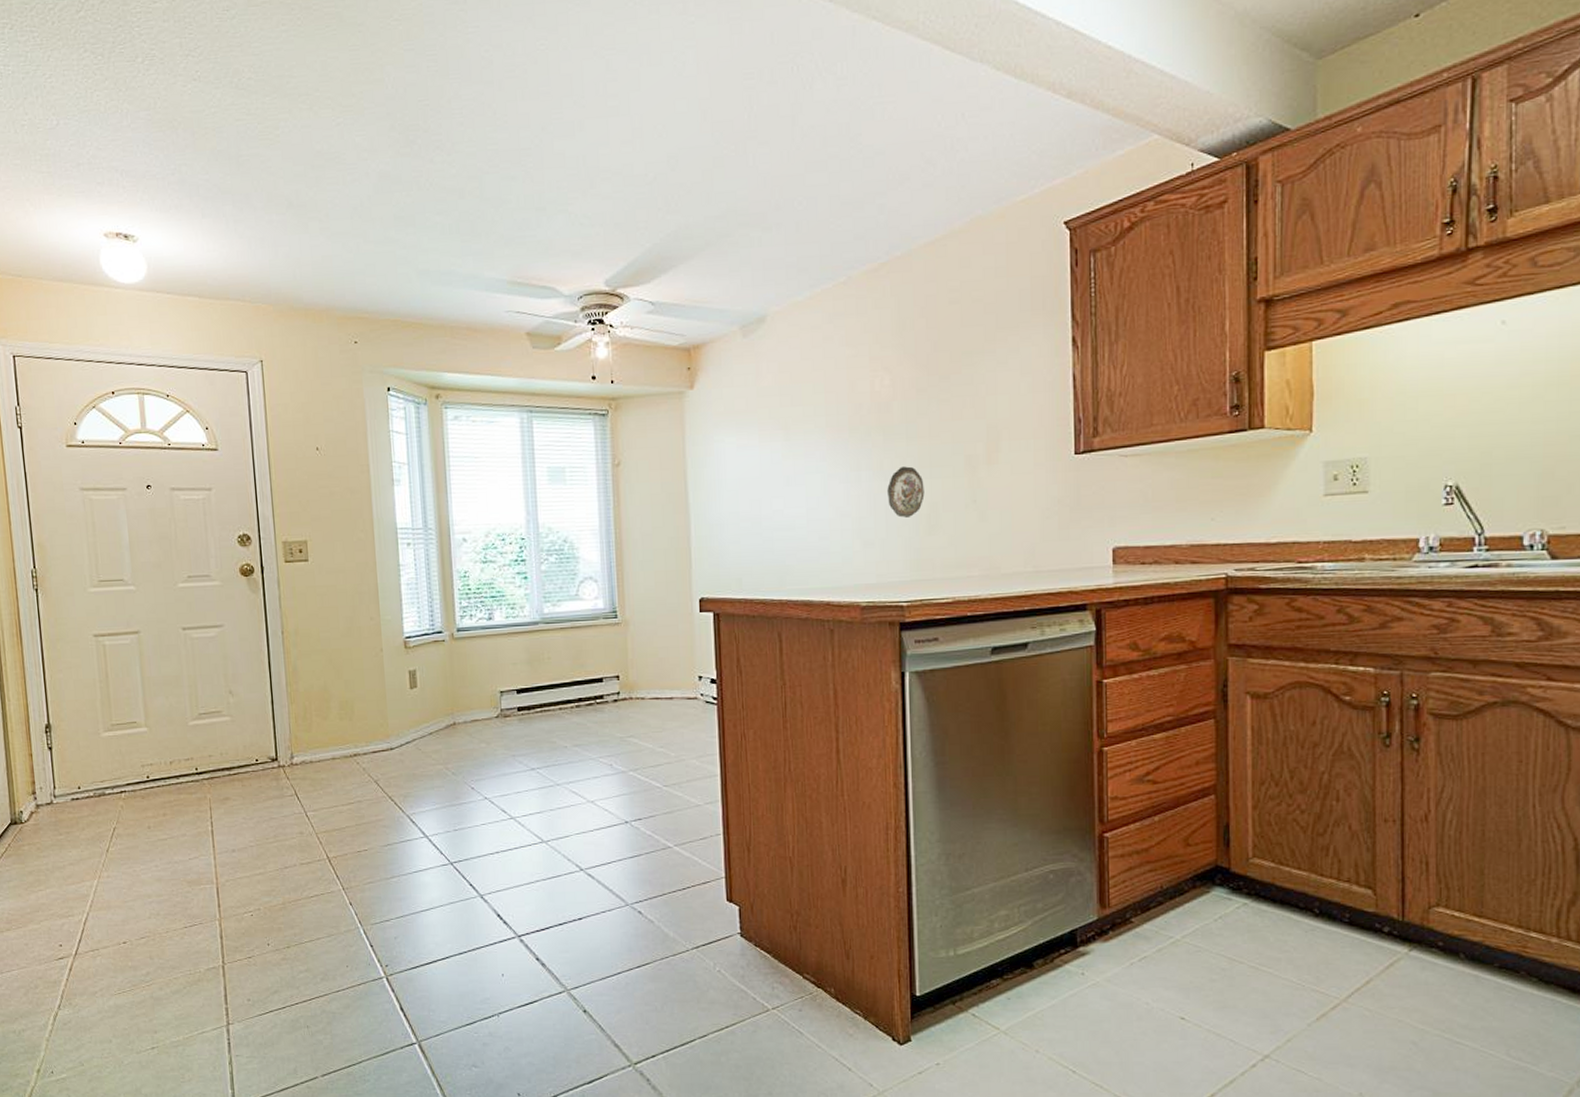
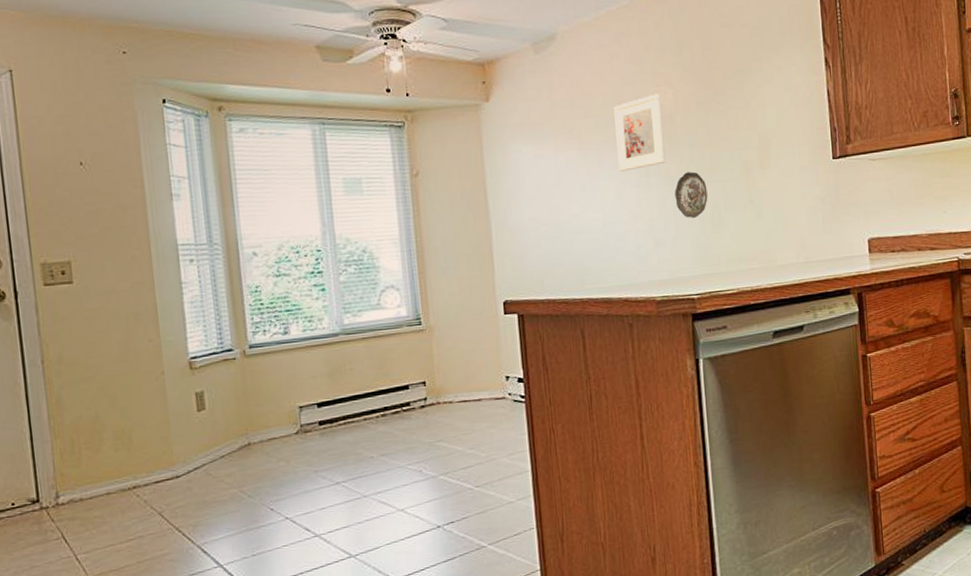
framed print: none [824,379,879,465] -> present [614,93,666,172]

